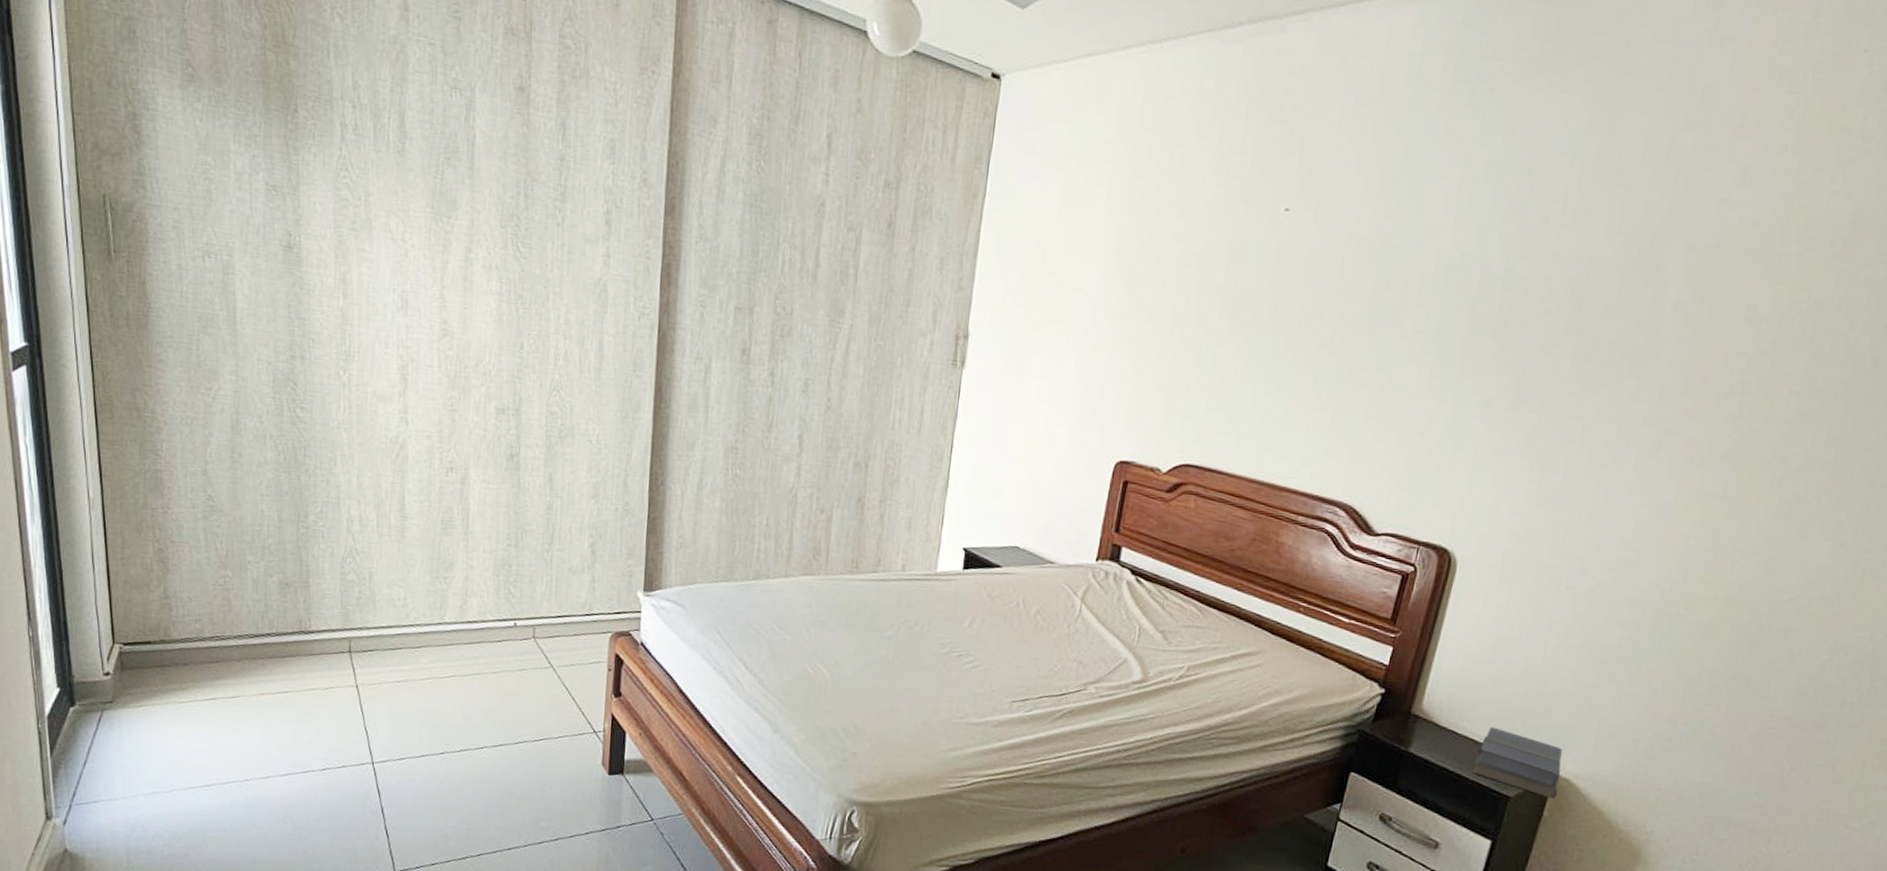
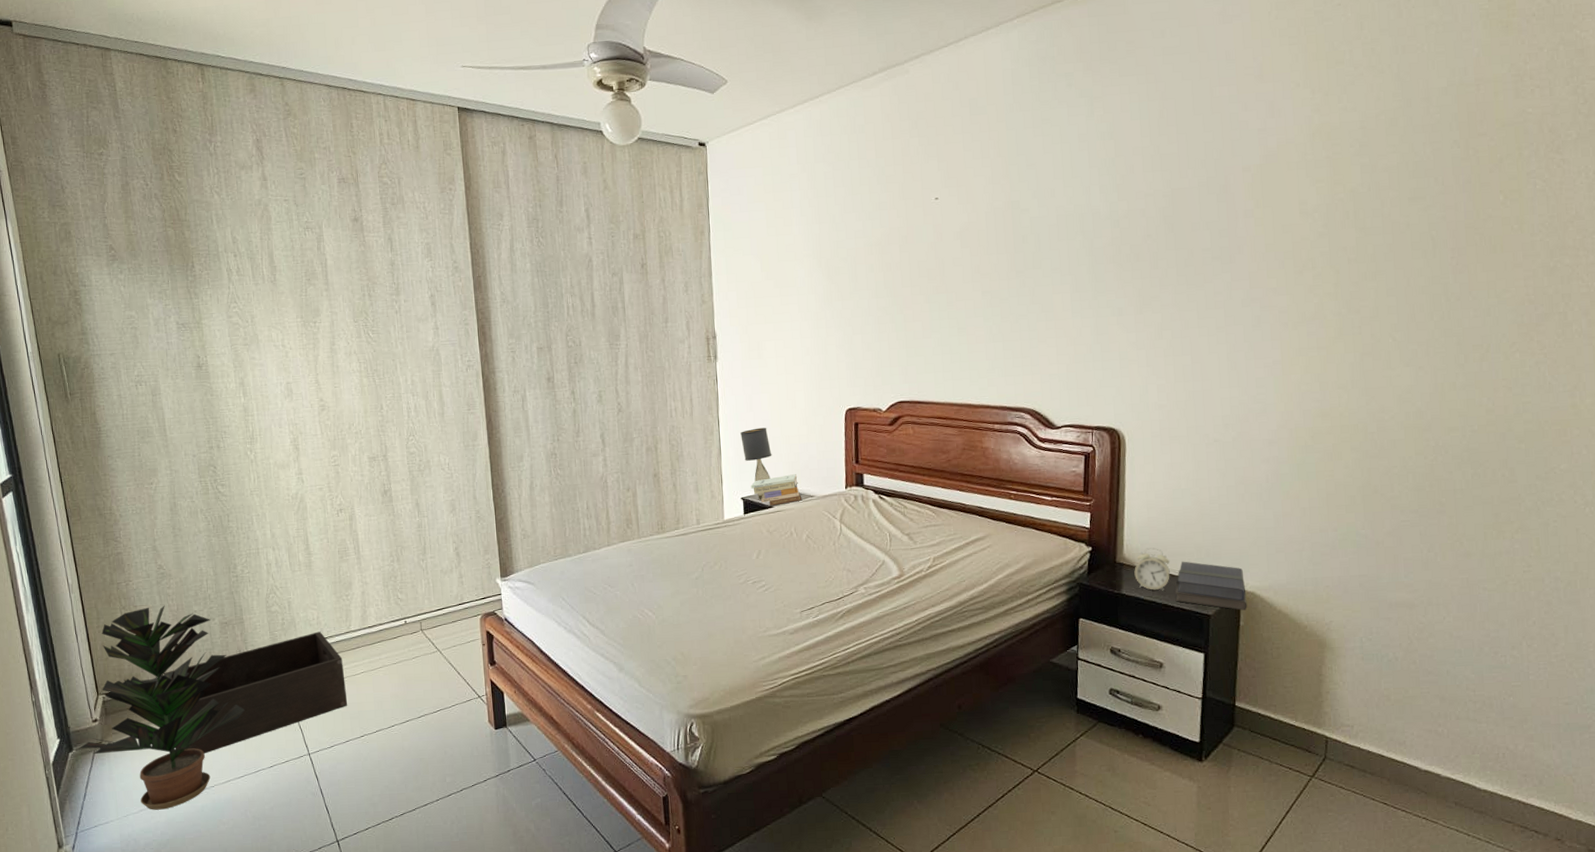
potted plant: none [83,545,298,797] -> present [79,605,245,810]
storage box: none [201,615,430,739] -> present [164,631,348,754]
table lamp: none [976,464,1012,556] -> present [740,427,772,500]
books: none [977,529,1039,566] -> present [751,474,801,506]
alarm clock: none [1429,702,1477,759] -> present [1134,547,1170,592]

